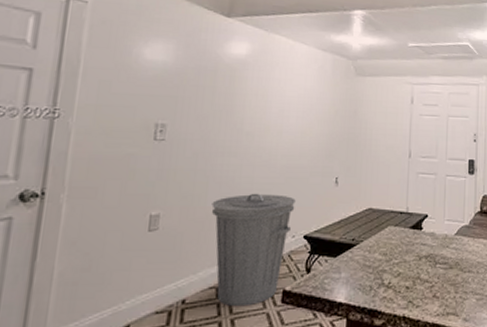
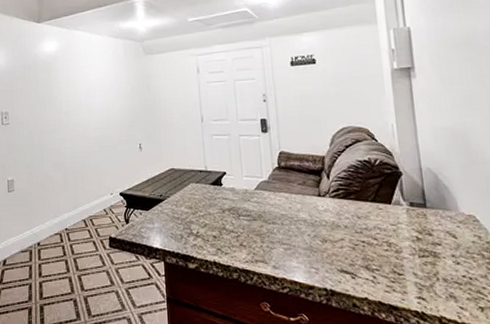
trash can: present [211,193,296,307] -> none [47,160,110,249]

